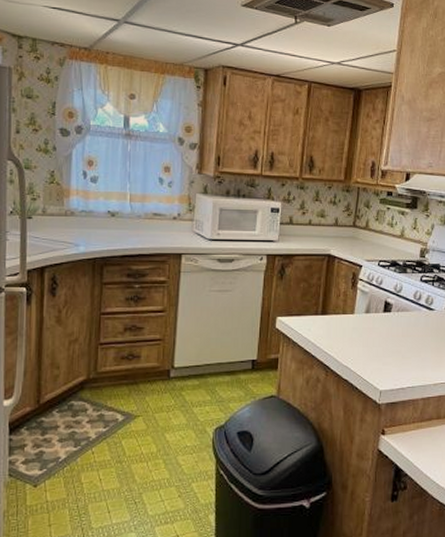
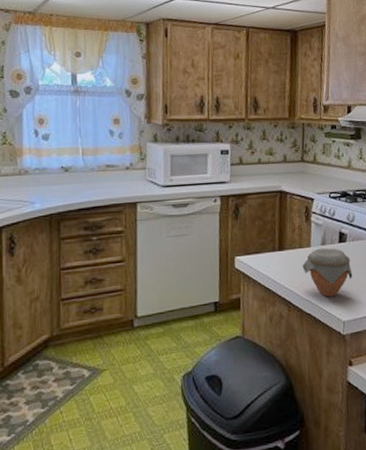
jar: none [344,316,394,365] -> present [302,247,353,297]

